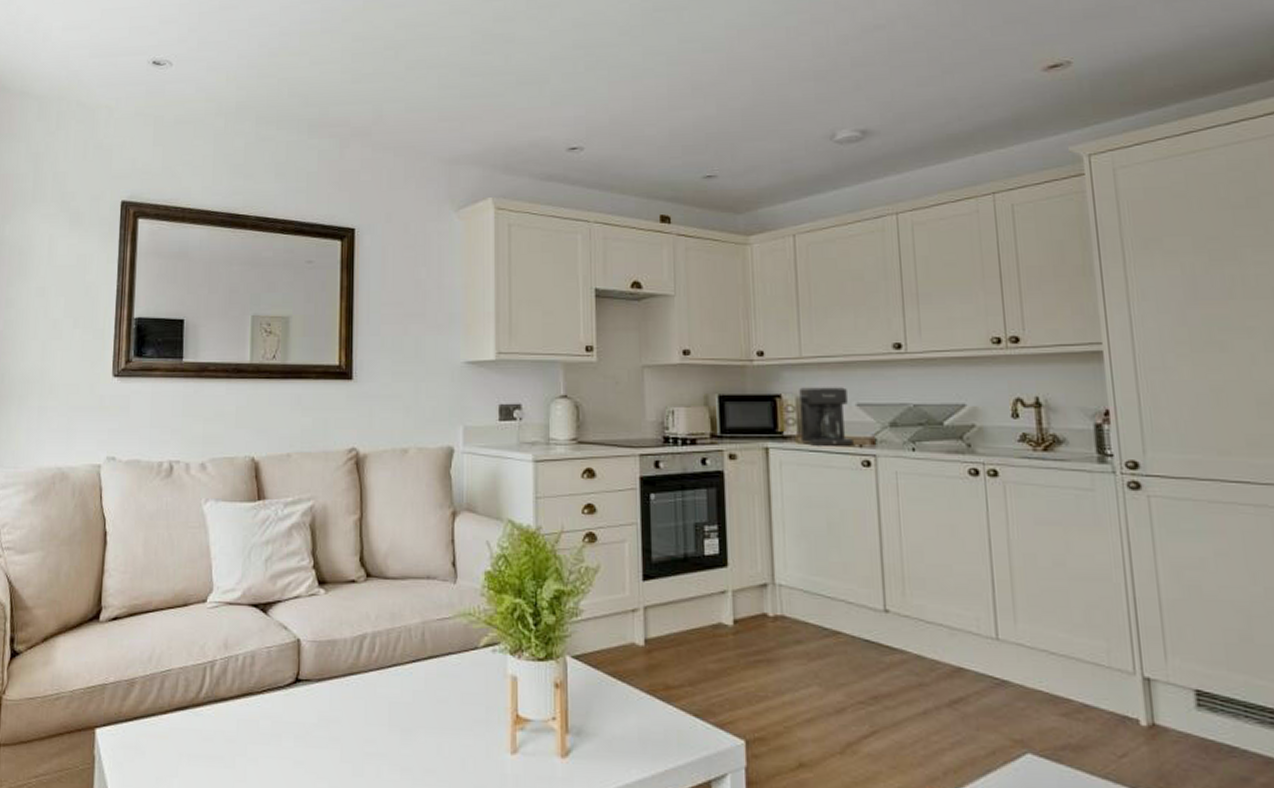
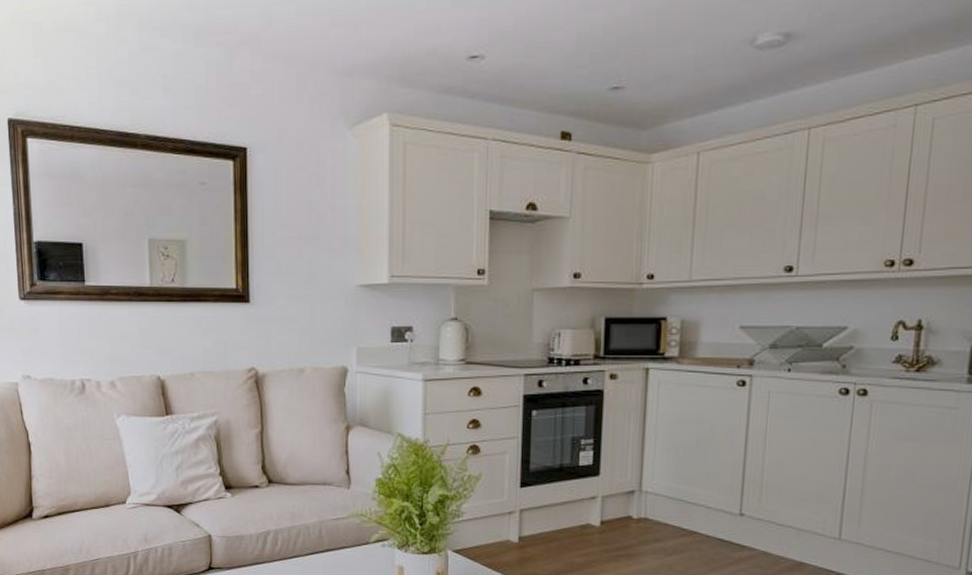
coffee maker: present [799,387,855,446] -> none [680,310,734,367]

